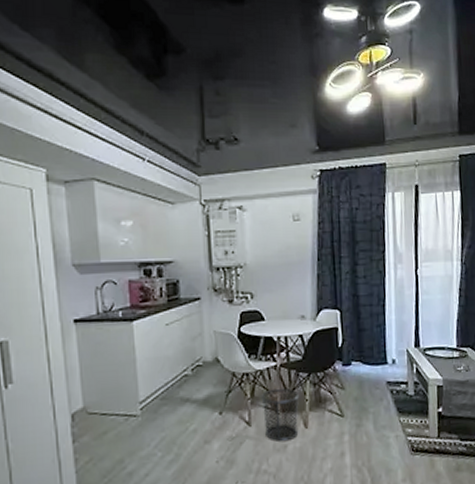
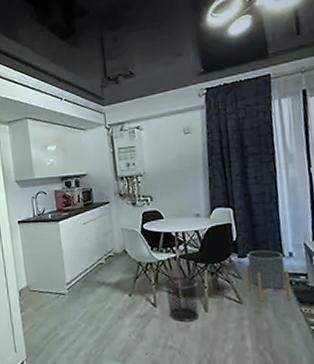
planter: none [349,357,392,414] -> present [246,250,292,302]

